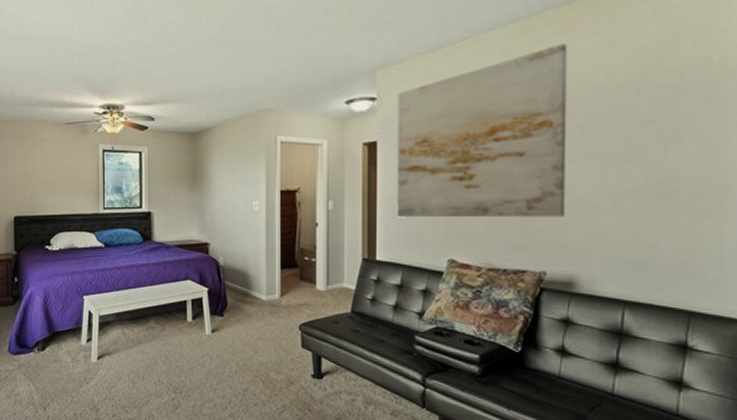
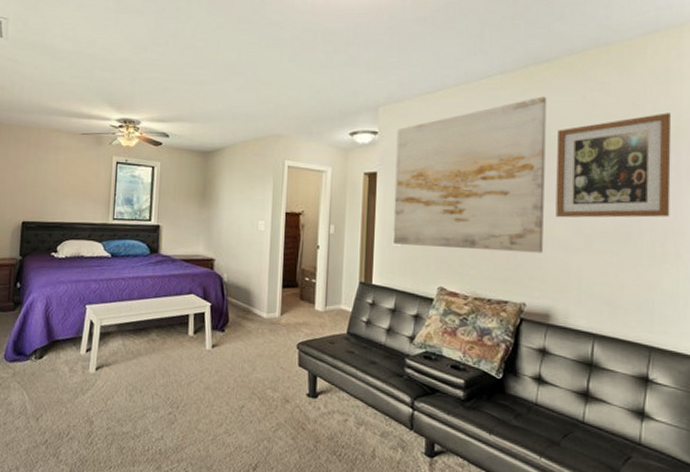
wall art: none [579,50,716,177] -> present [555,113,672,218]

